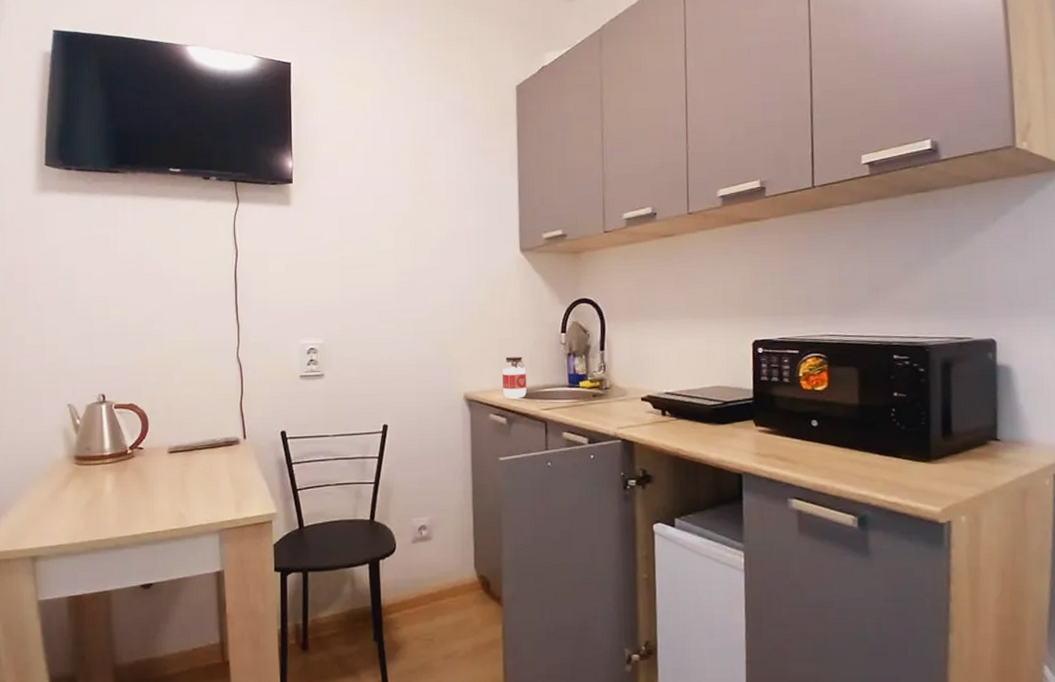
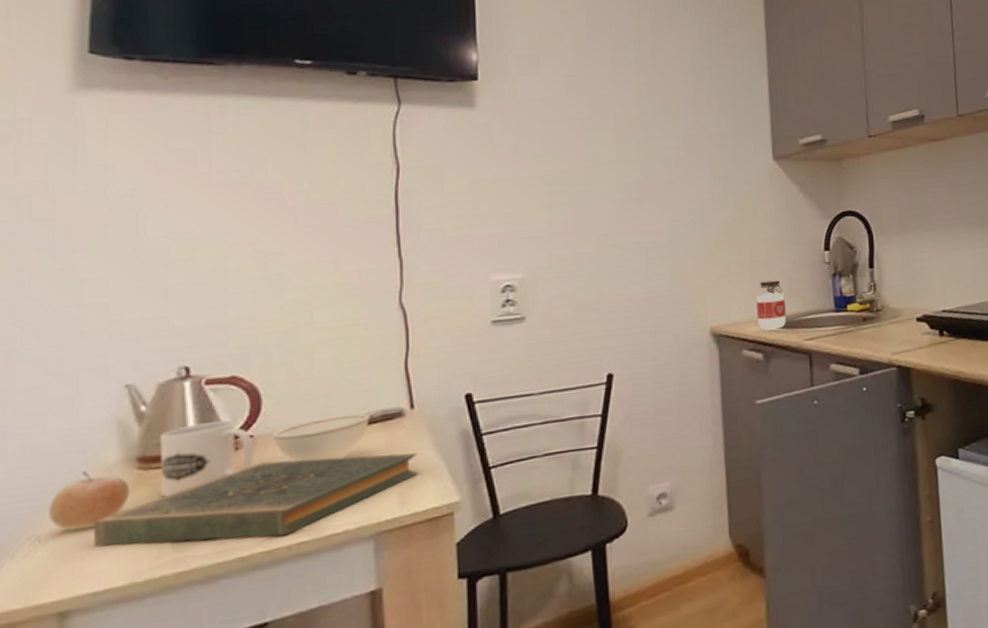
fruit: none [26,462,71,502] -> present [49,471,129,531]
book: none [51,468,249,523] -> present [94,453,419,547]
mug: none [88,434,144,486] -> present [159,420,254,497]
bowl: none [155,438,217,472] -> present [272,412,370,462]

